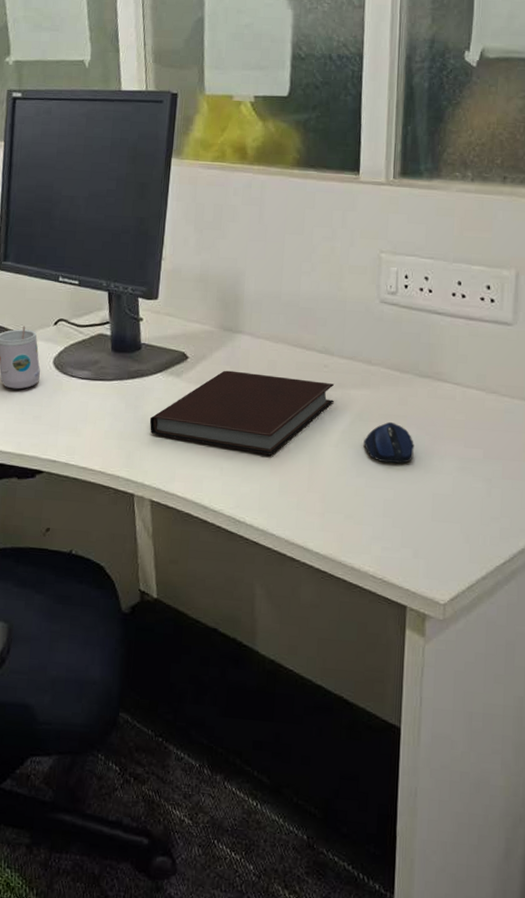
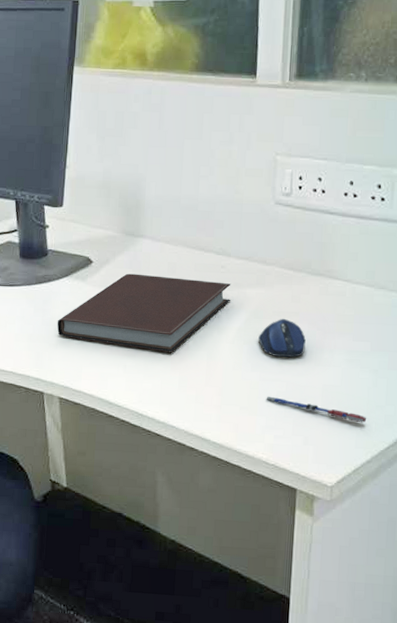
pen: none [372,504,481,535] -> present [266,396,367,422]

